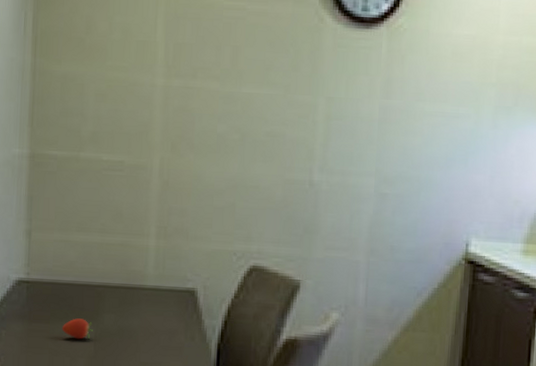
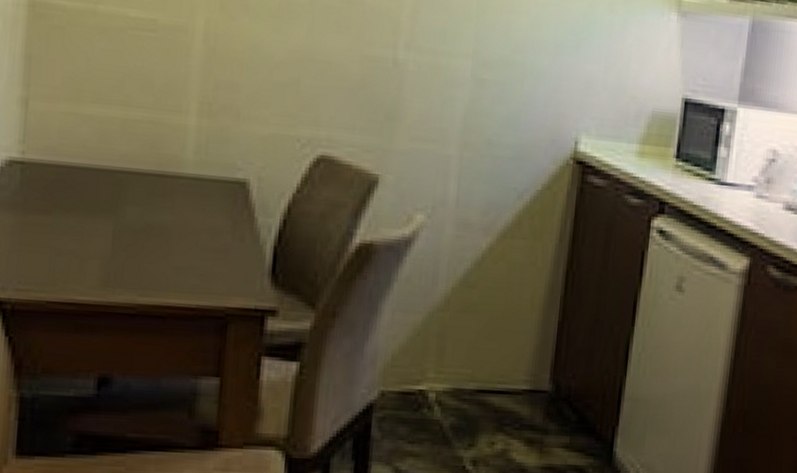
fruit: present [62,318,93,340] -> none [68,210,111,238]

